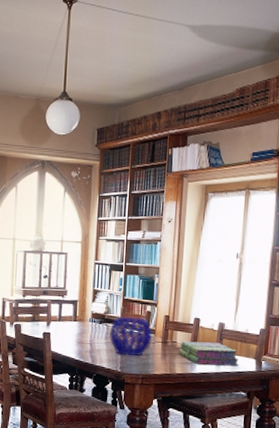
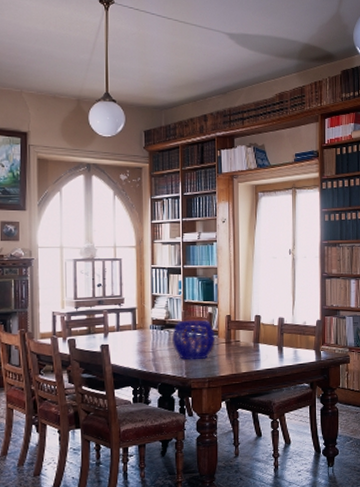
stack of books: present [178,341,239,367] -> none [242,338,300,362]

